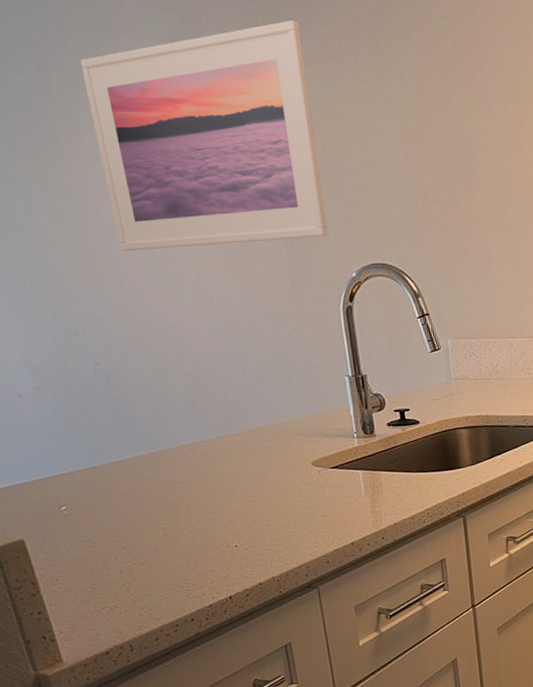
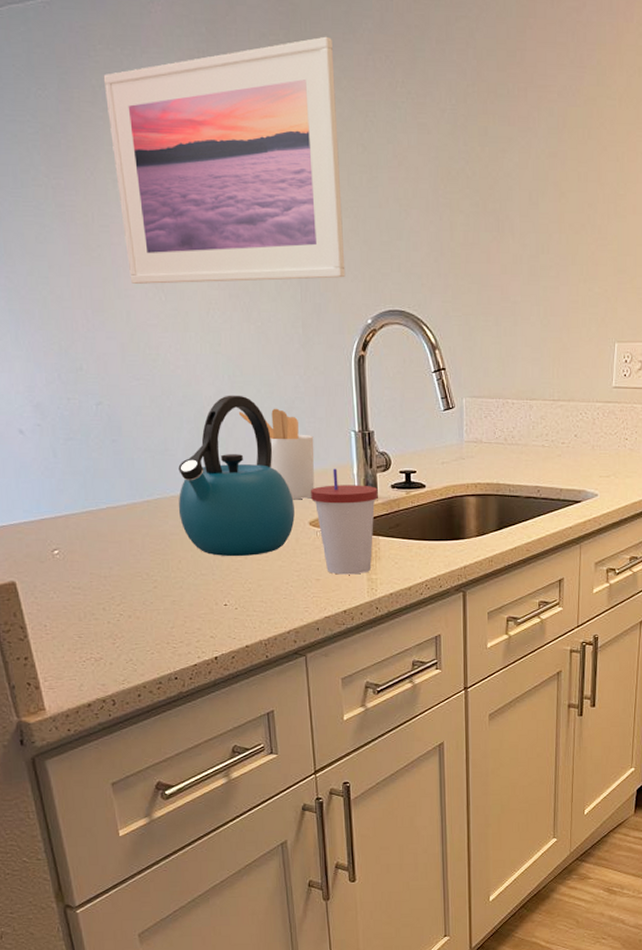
kettle: none [180,349,297,501] -> present [178,395,295,556]
utensil holder: none [235,359,314,443] -> present [238,408,315,500]
cup: none [311,411,376,510] -> present [311,468,378,575]

